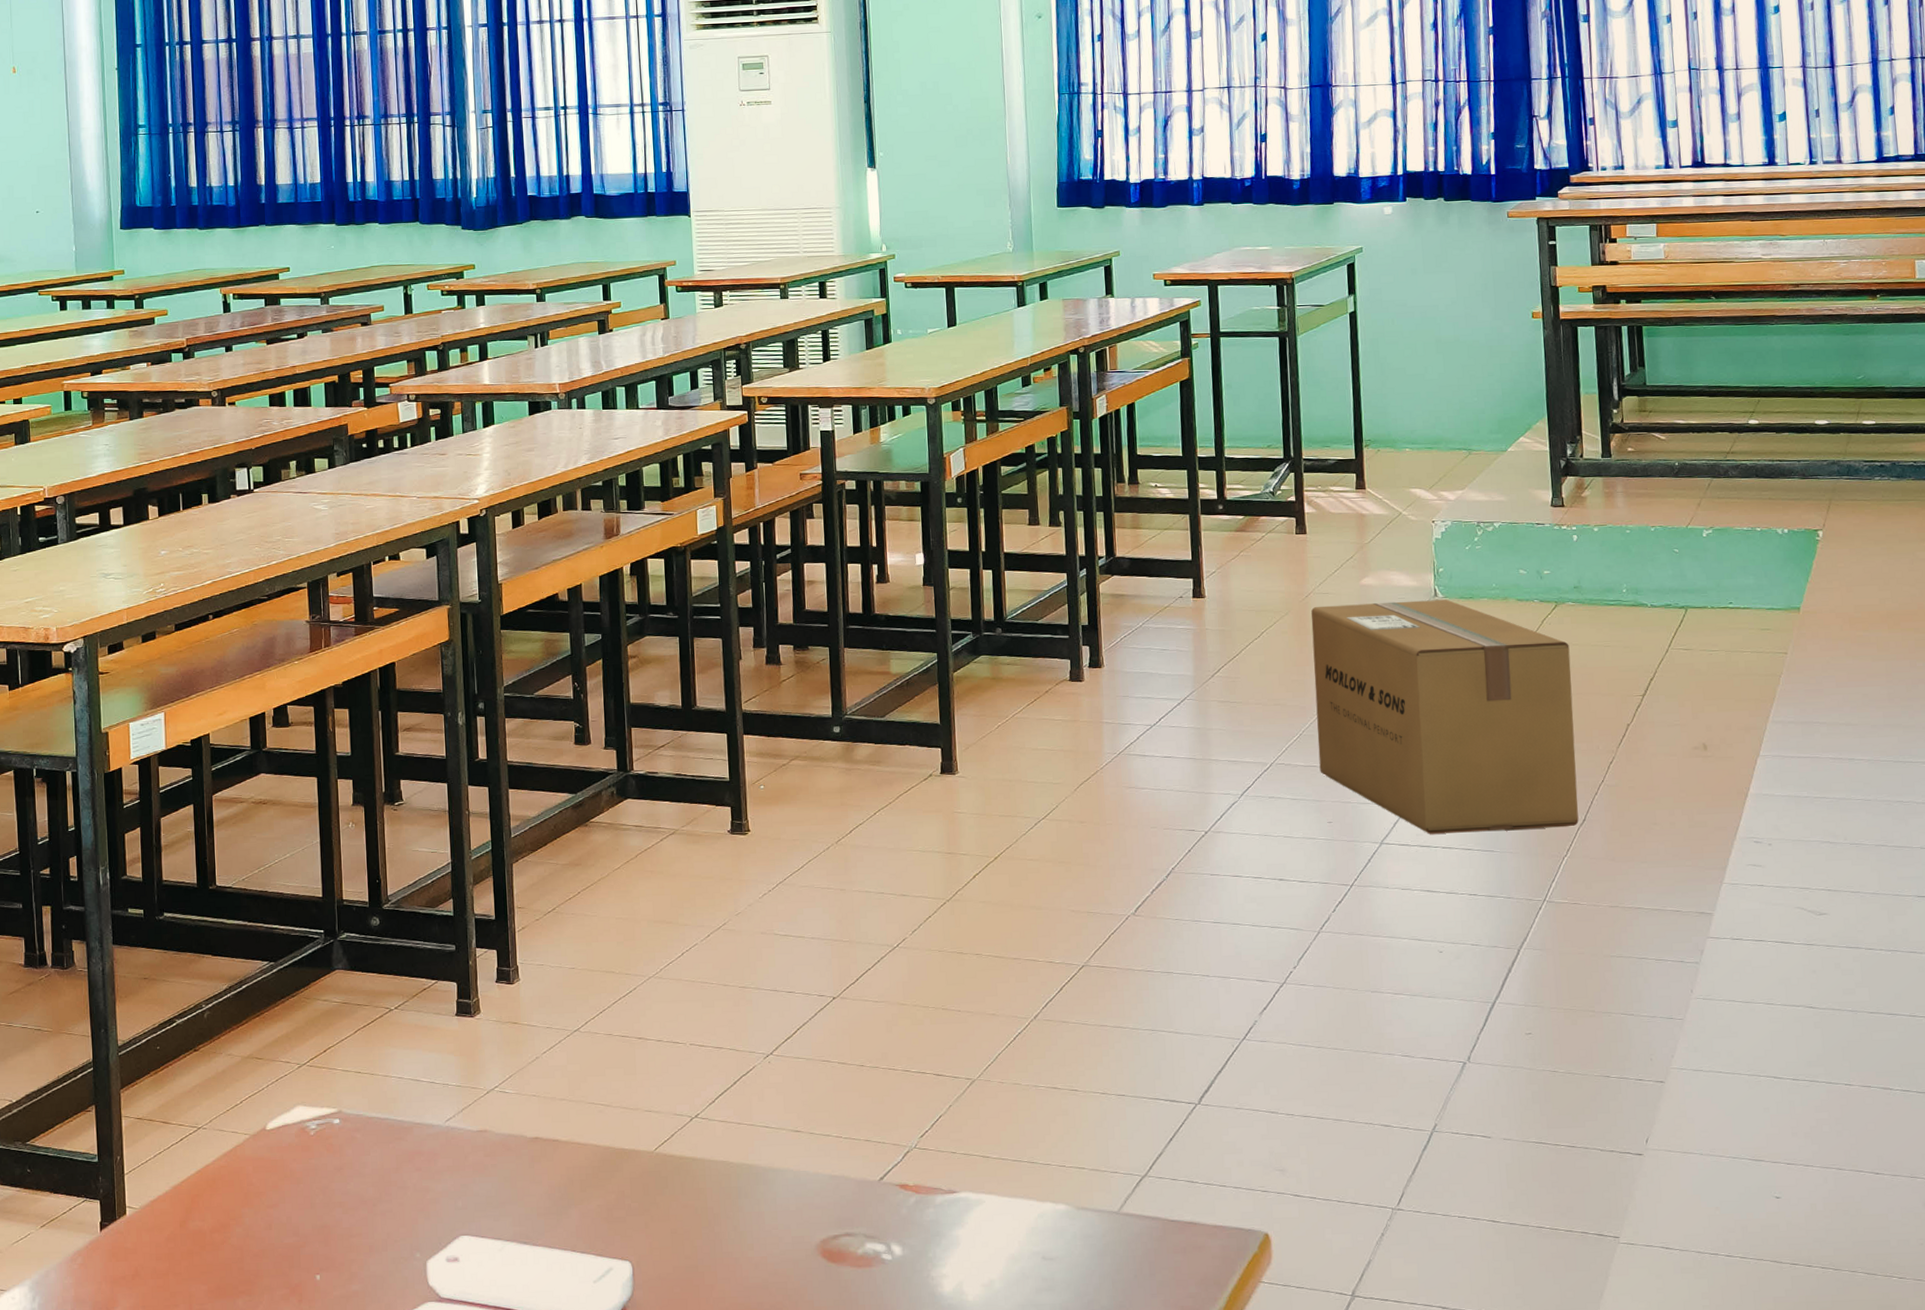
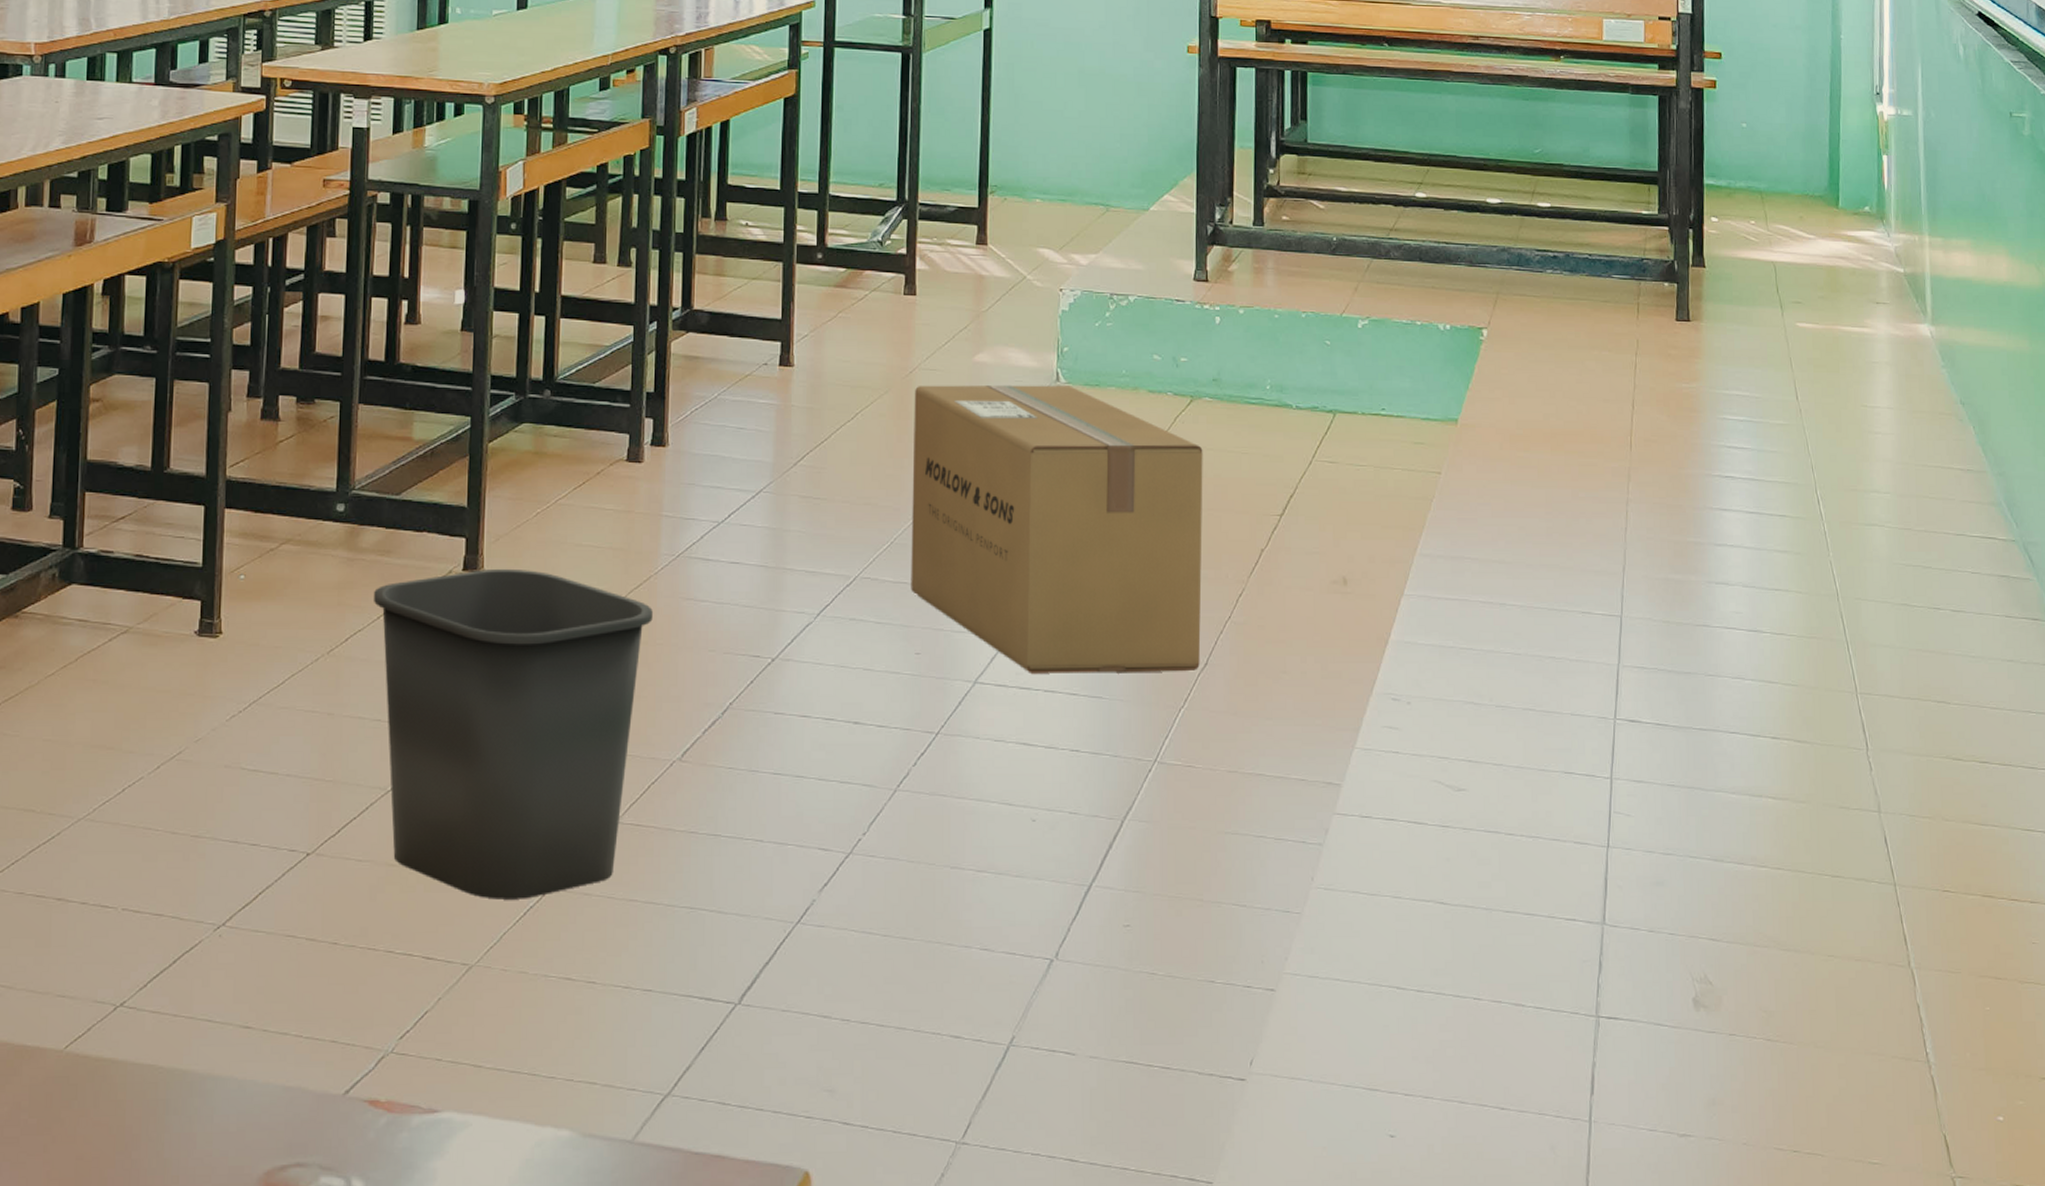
waste bin: none [869,770,1102,1028] -> present [373,568,653,900]

